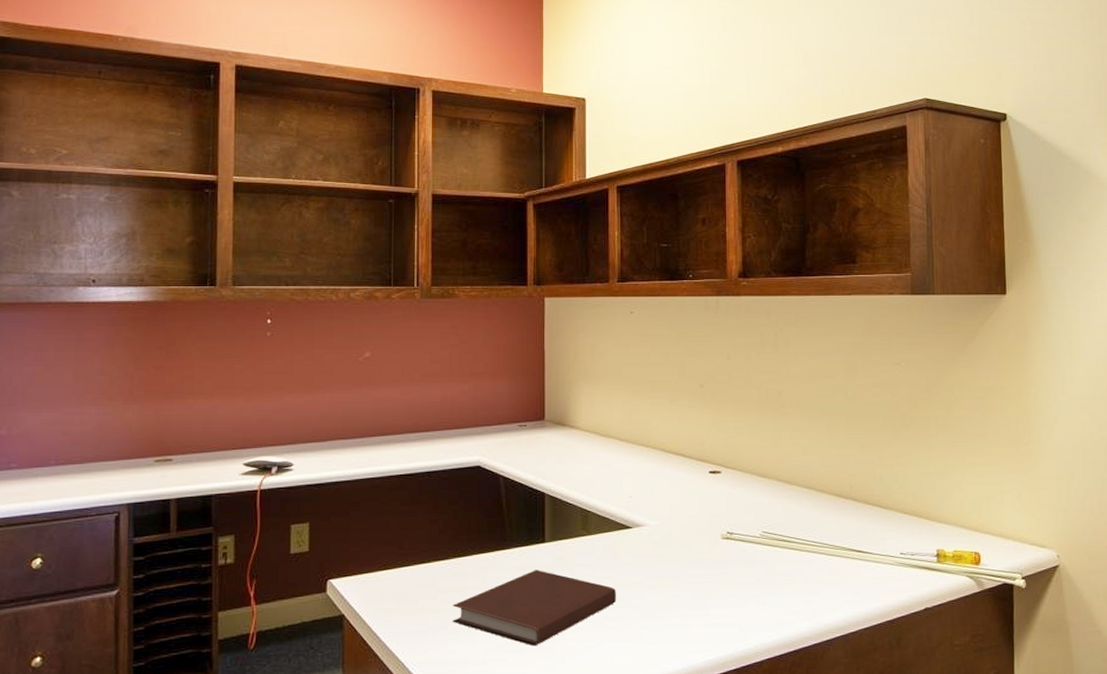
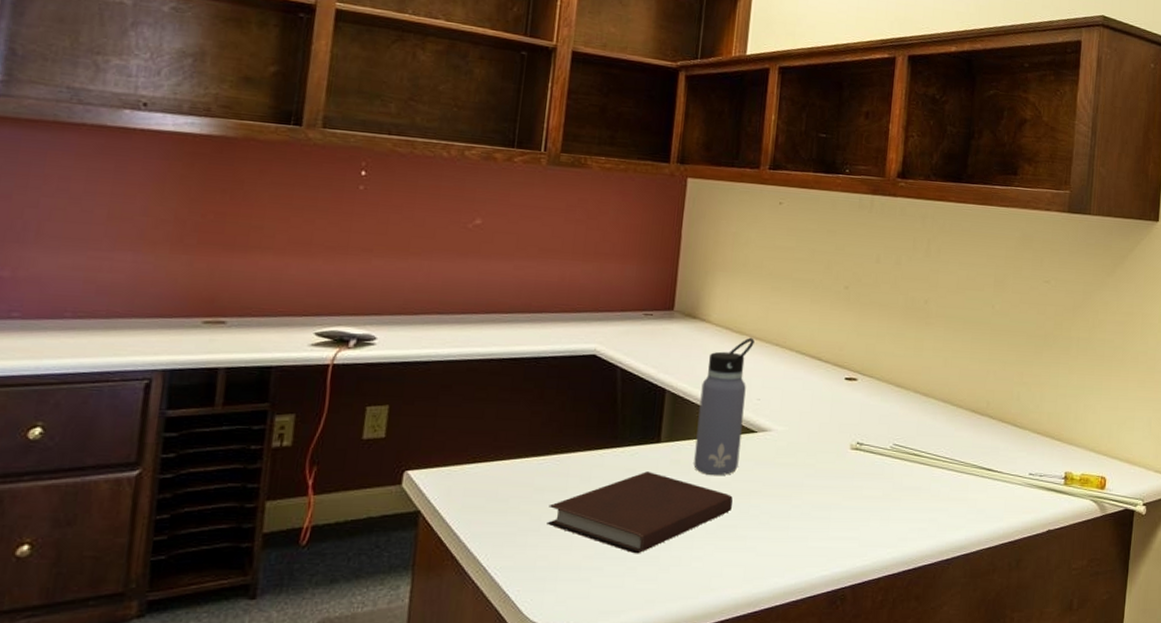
water bottle: none [577,440,621,570] -> present [693,337,755,475]

